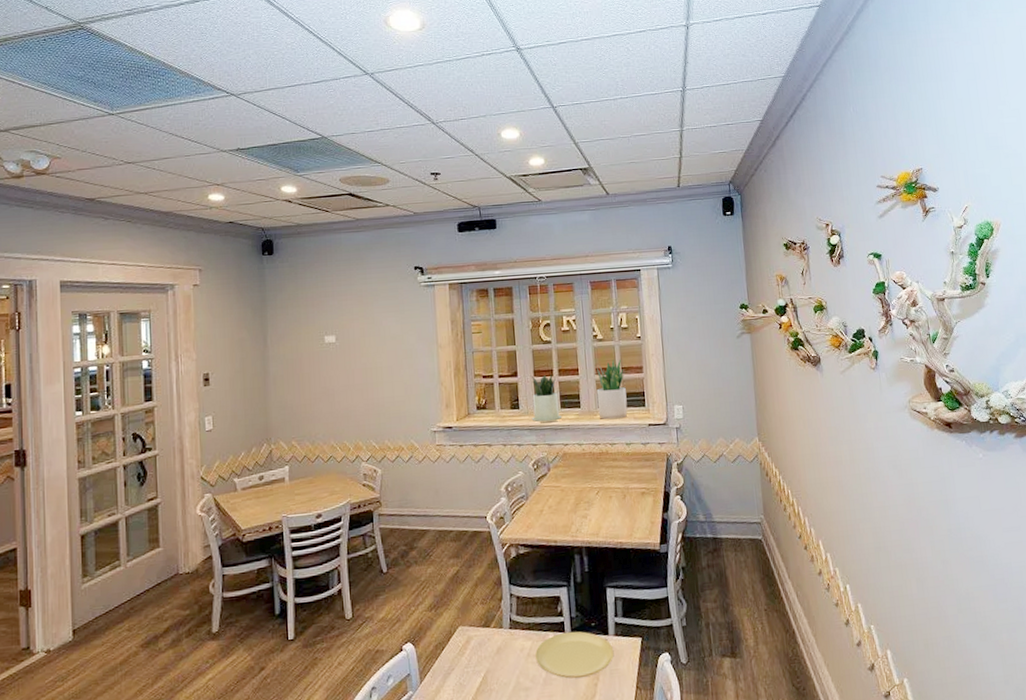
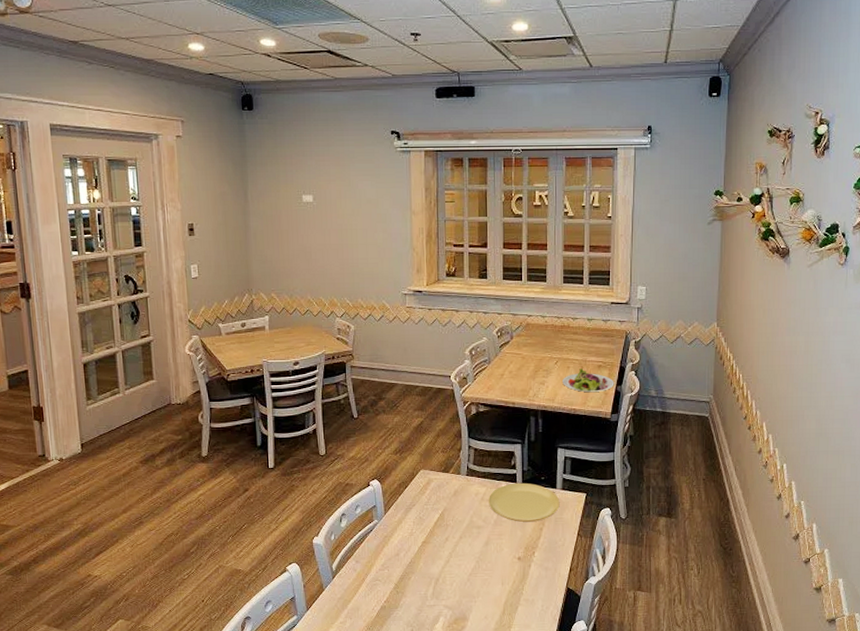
planter: present [531,375,563,423] -> none [498,248,528,293]
planter: present [596,359,628,420] -> none [563,237,593,295]
salad plate: none [605,497,661,523] -> present [563,368,615,393]

